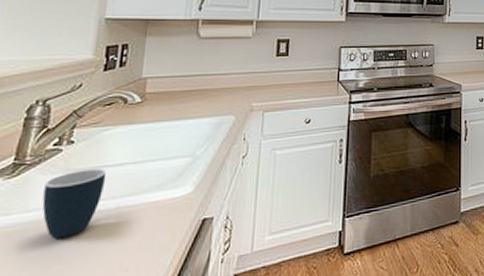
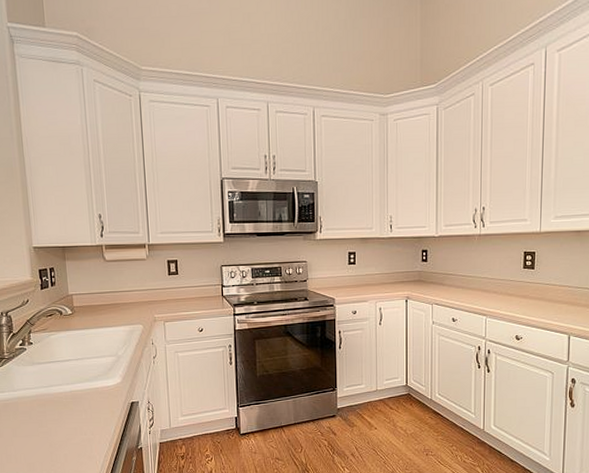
mug: present [42,169,107,238] -> none [21,363,60,410]

